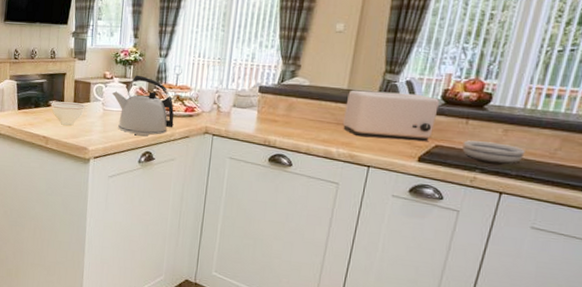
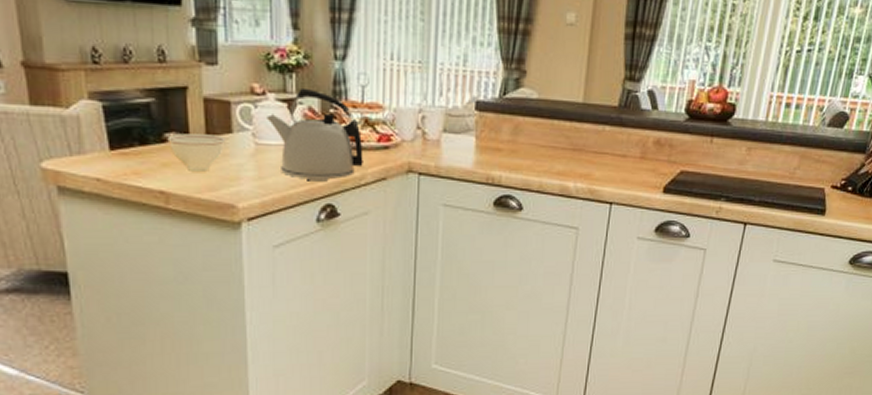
toaster: present [342,90,439,142] -> none [579,103,683,168]
bowl: present [462,140,525,166] -> none [707,163,767,192]

